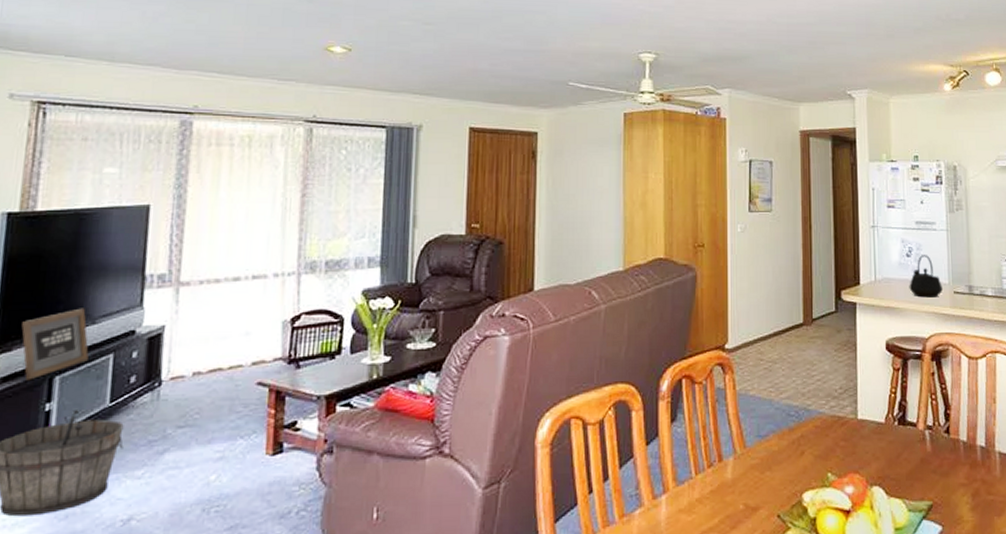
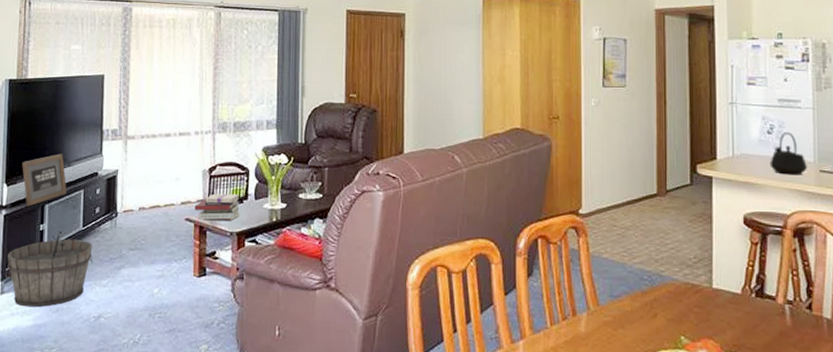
books: none [270,348,330,383] -> present [194,193,240,221]

